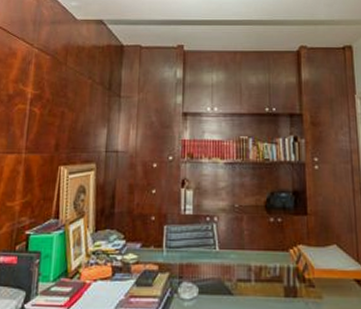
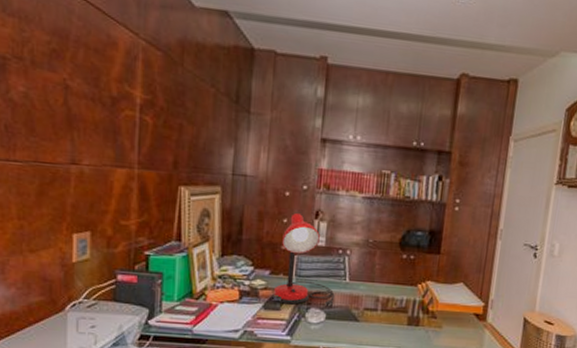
desk lamp: none [144,182,206,280] -> present [272,212,335,307]

